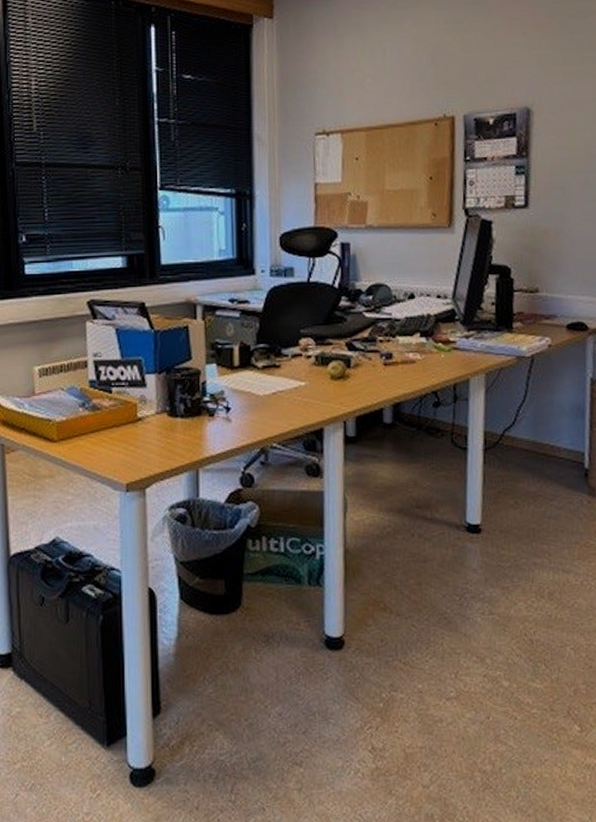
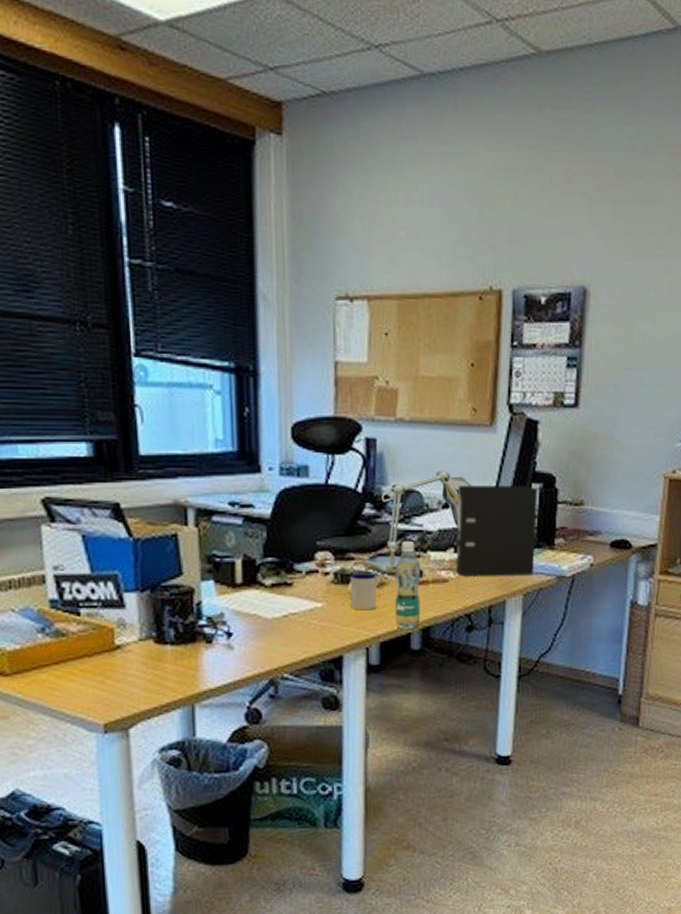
mug: none [328,356,353,389] -> present [349,573,377,611]
desk lamp: none [340,267,434,357] -> present [363,470,472,574]
bottle: none [368,327,392,406] -> present [394,540,421,630]
binder: none [421,277,495,358] -> present [456,486,538,577]

